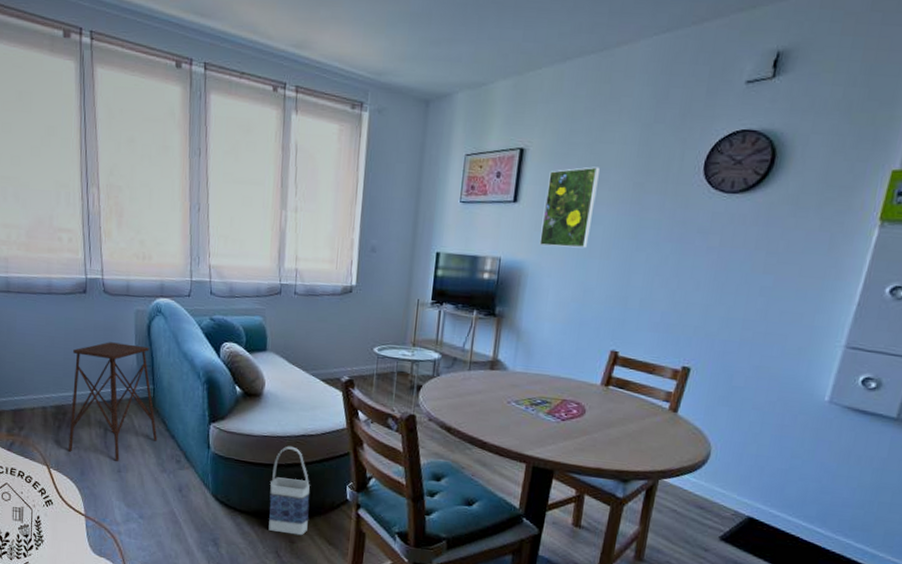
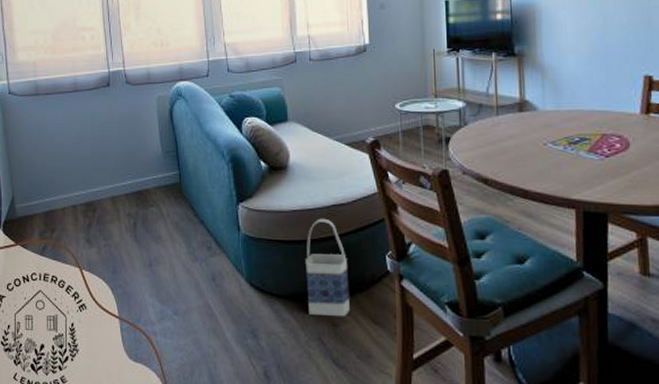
side table: present [68,342,158,461] -> none [99,131,187,255]

